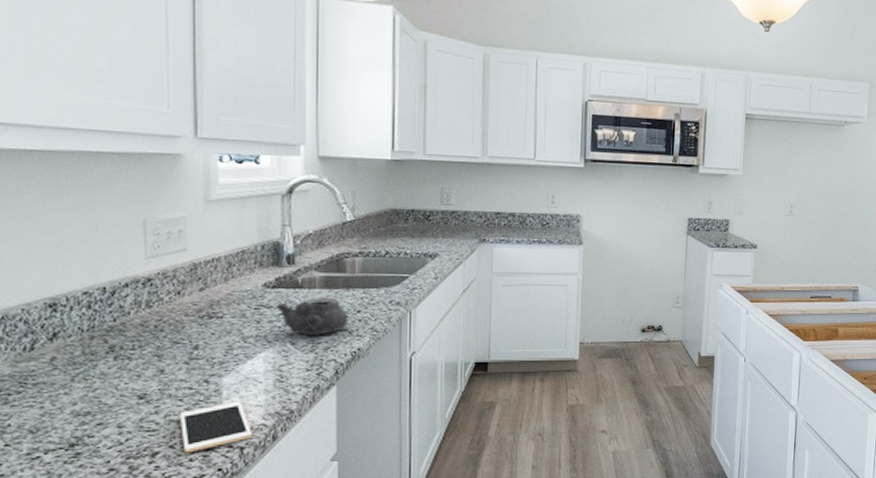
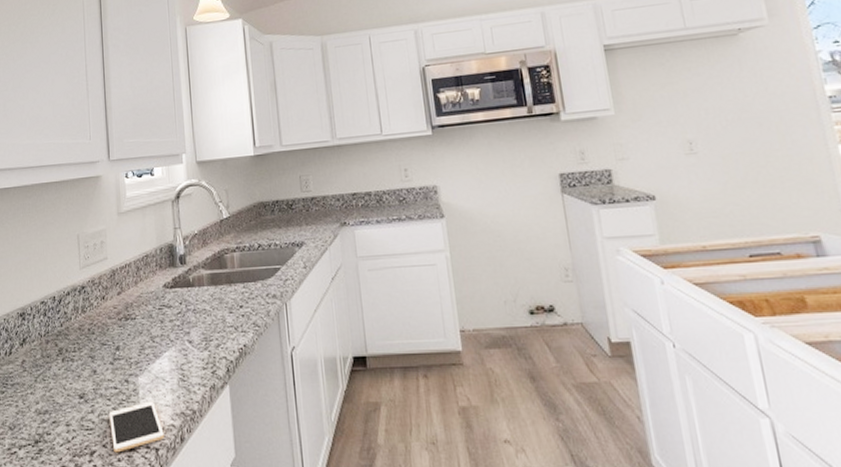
teapot: present [275,298,348,335] -> none [174,295,234,333]

